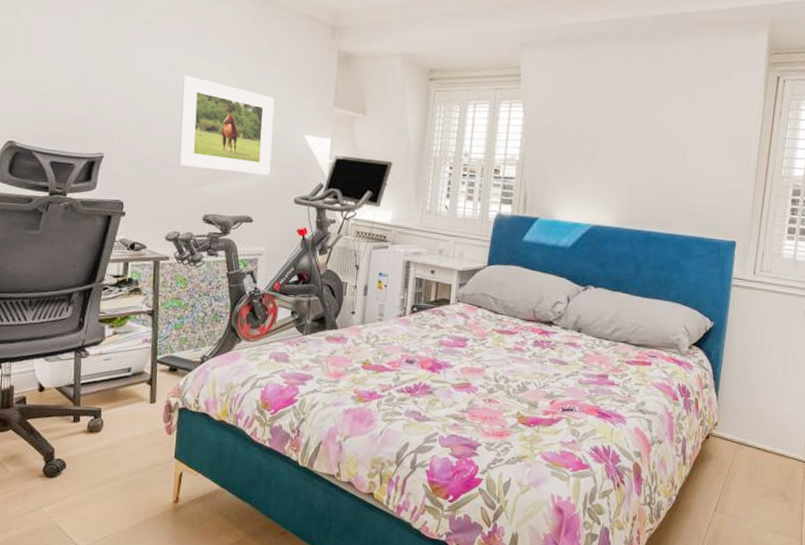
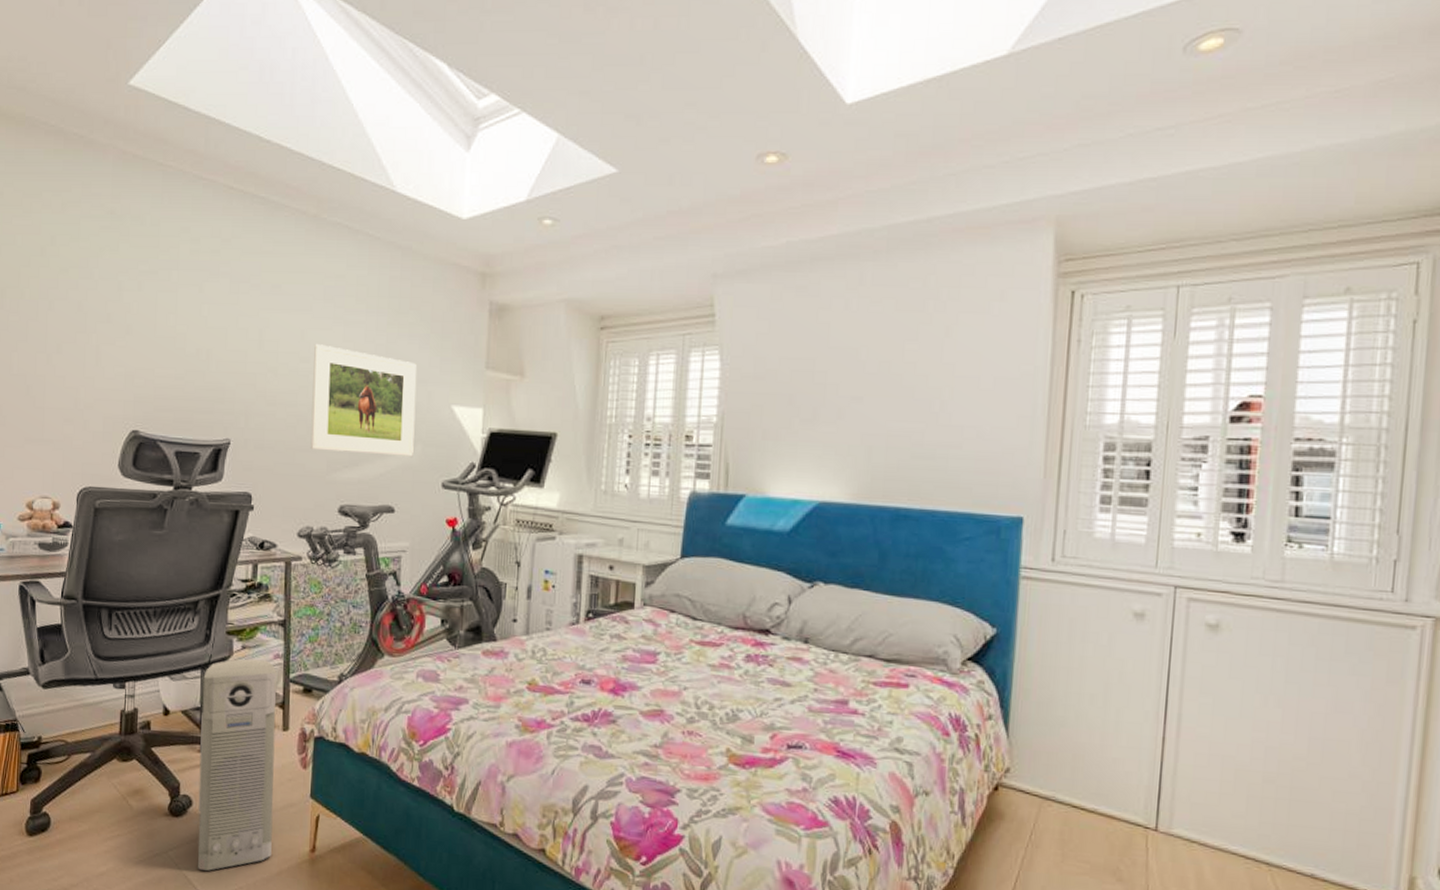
air purifier: none [71,343,145,522] -> present [197,658,277,871]

